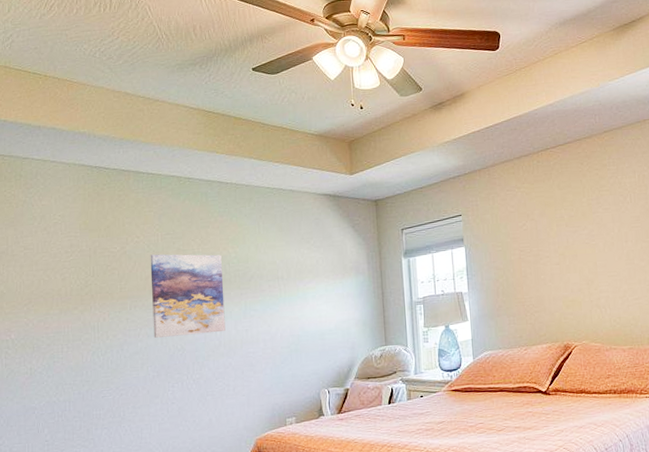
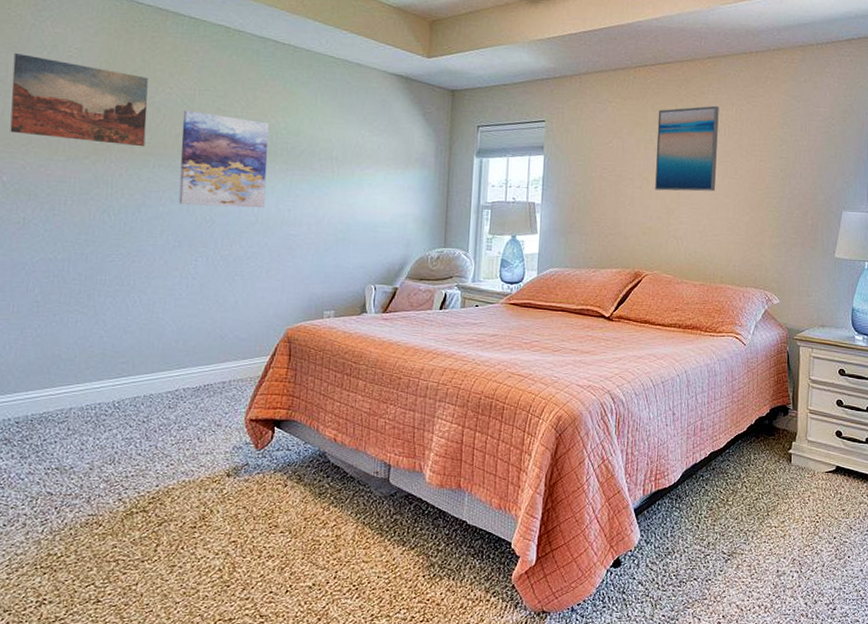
wall art: none [12,227,122,296] -> present [10,53,148,147]
wall art: none [565,175,630,264] -> present [655,105,719,192]

